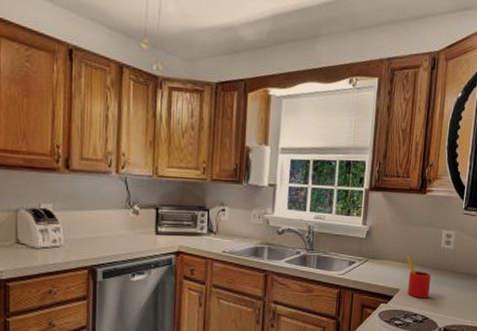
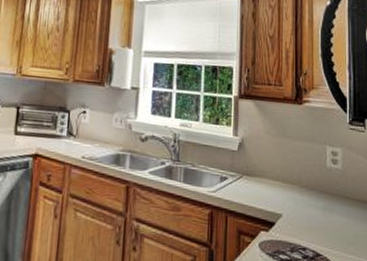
straw: present [406,255,432,298] -> none [287,174,319,229]

